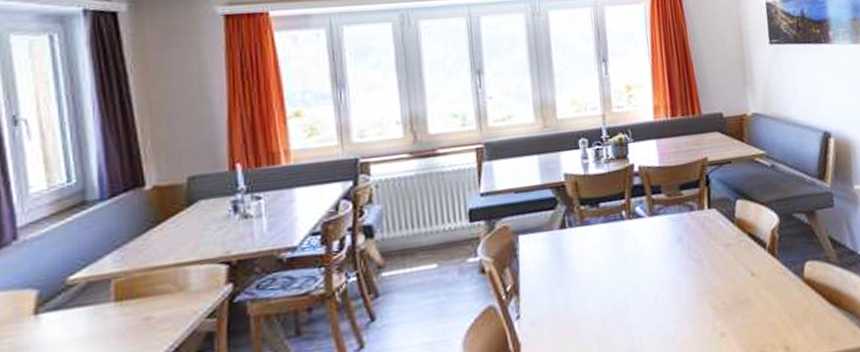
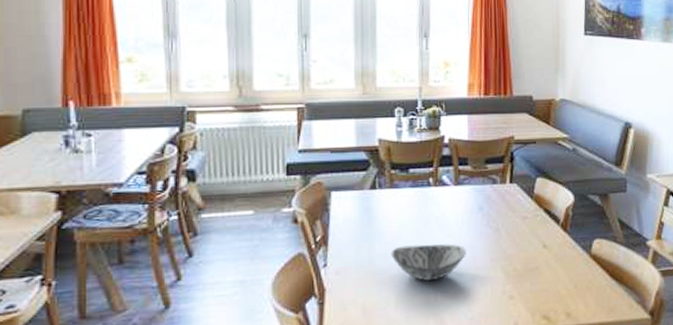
decorative bowl: none [587,281,669,325] -> present [391,244,466,282]

